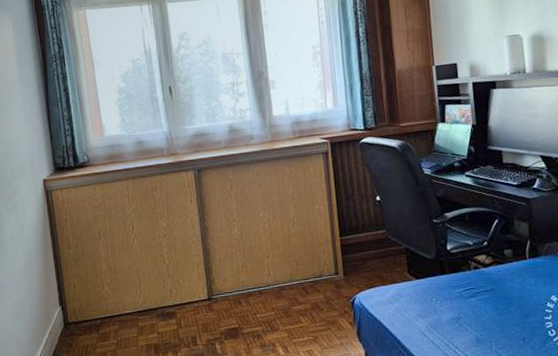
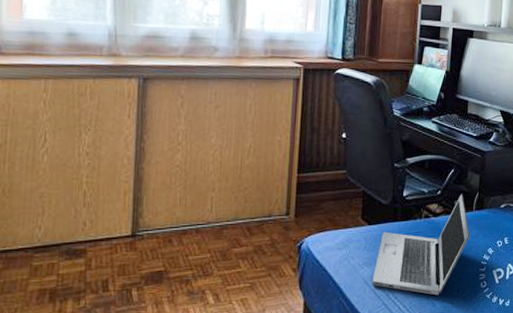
laptop: none [428,242,528,345] -> present [372,193,470,296]

